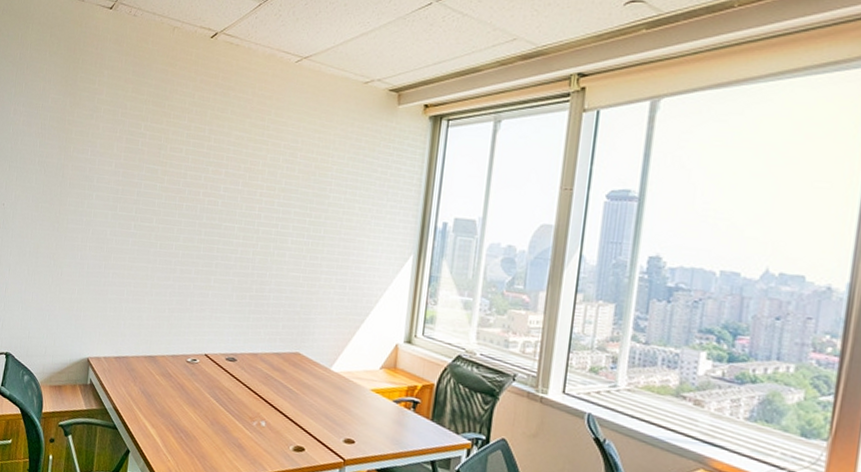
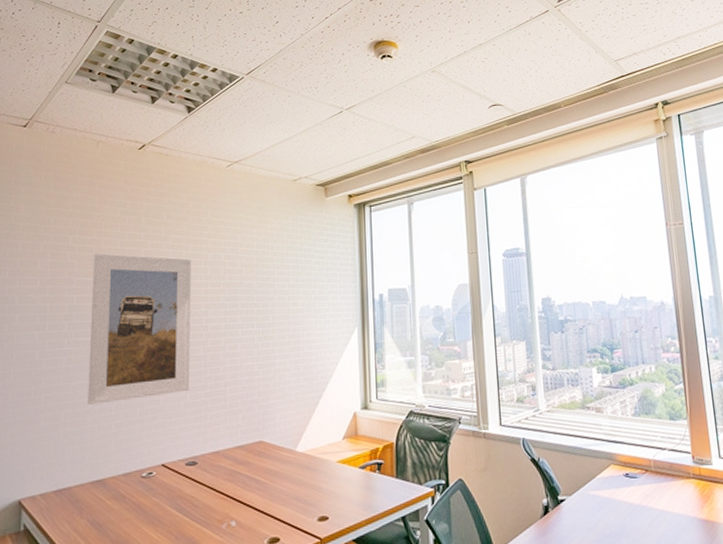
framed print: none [147,143,250,291] -> present [87,253,191,404]

